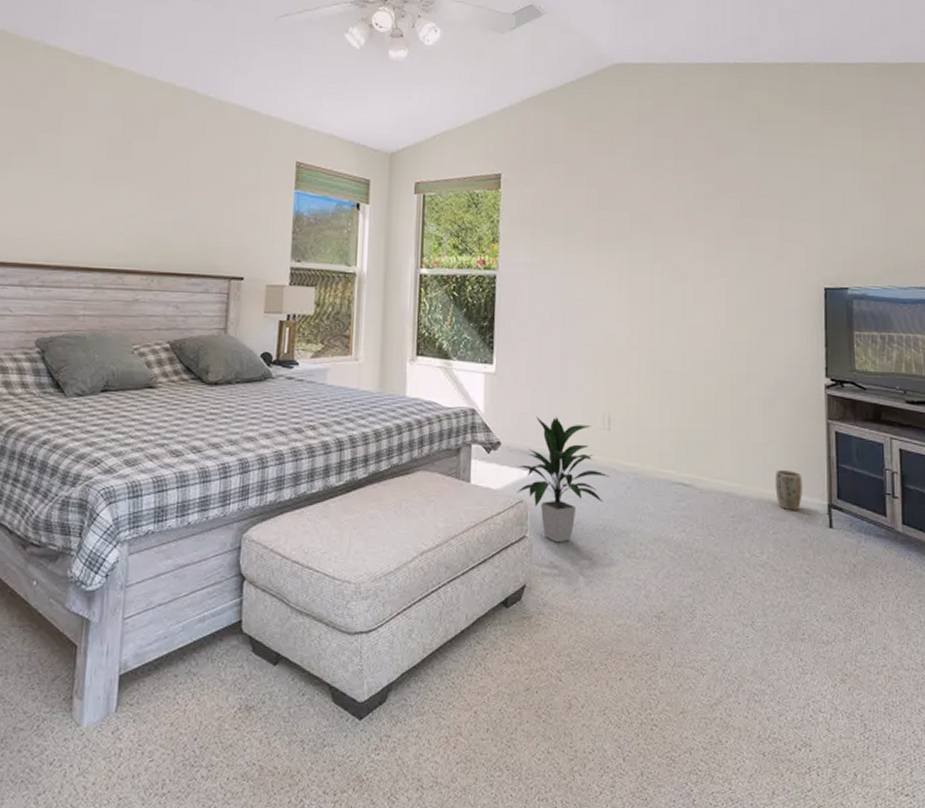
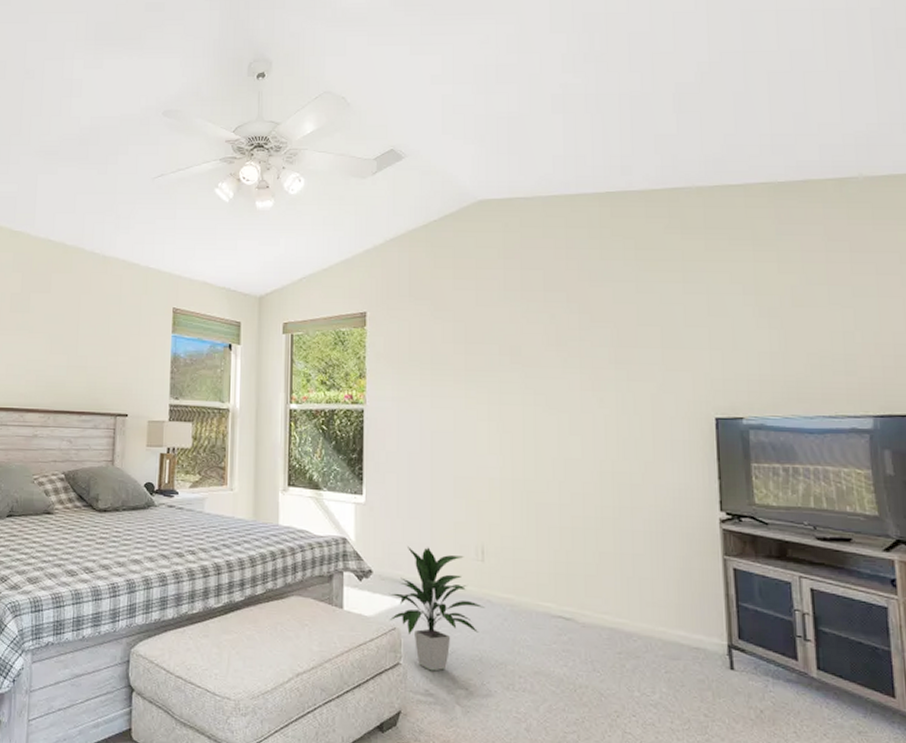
plant pot: present [775,470,802,511] -> none [666,607,698,650]

